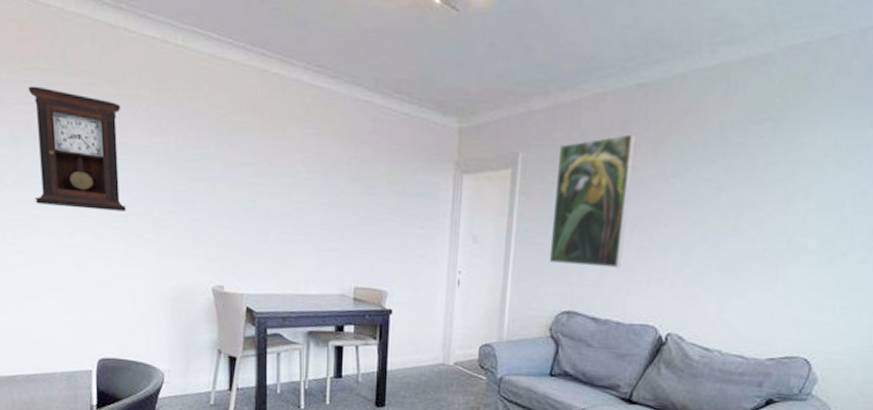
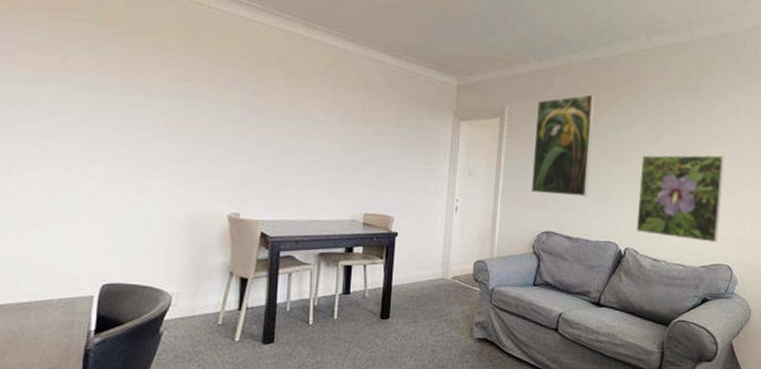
pendulum clock: present [28,86,127,212] -> none [49,32,150,146]
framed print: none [682,211,813,329] -> present [636,154,724,242]

